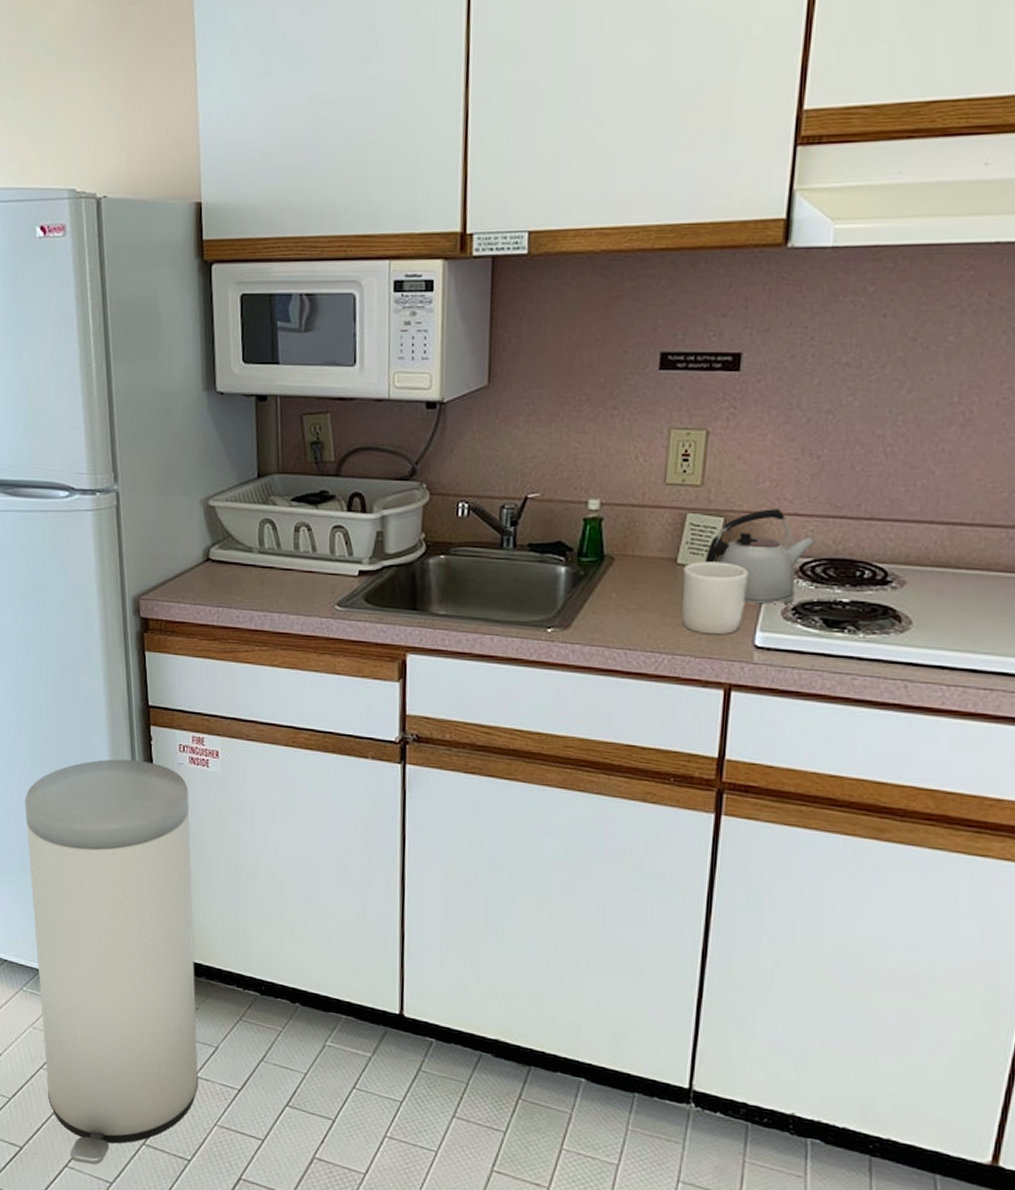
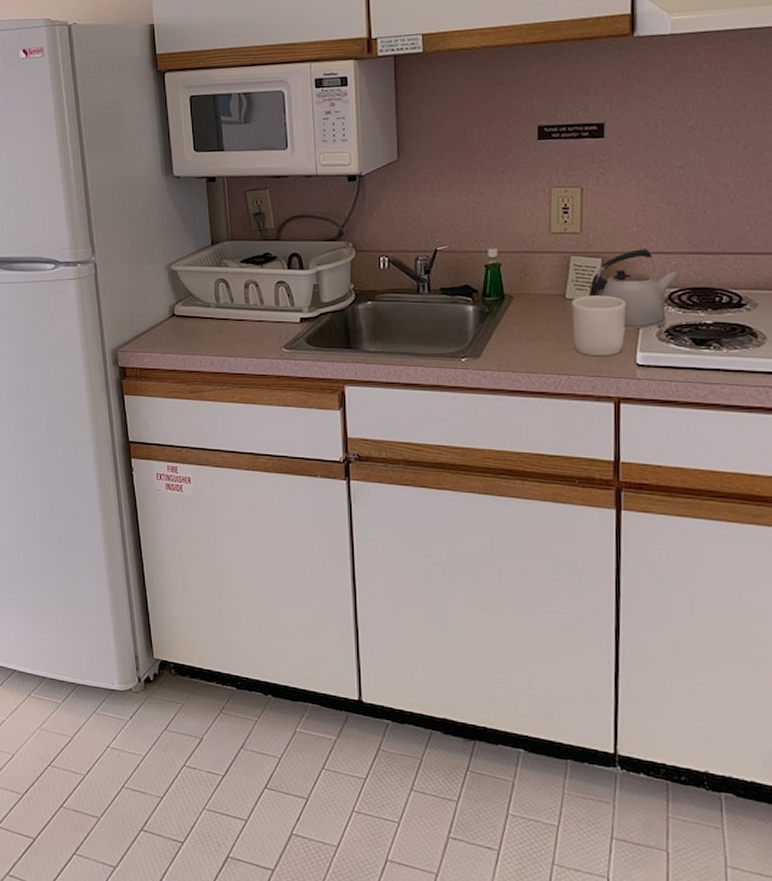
pedal bin: present [24,759,199,1165] -> none [26,489,188,852]

